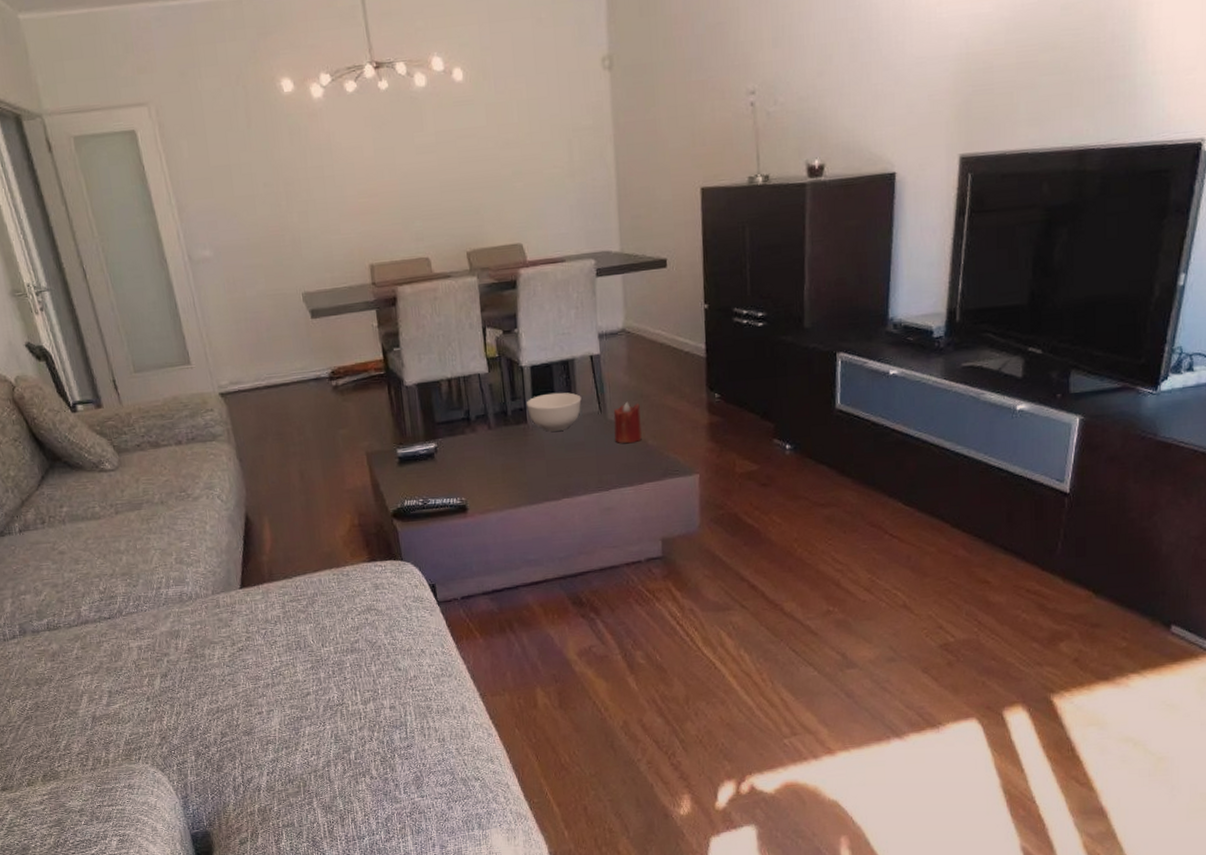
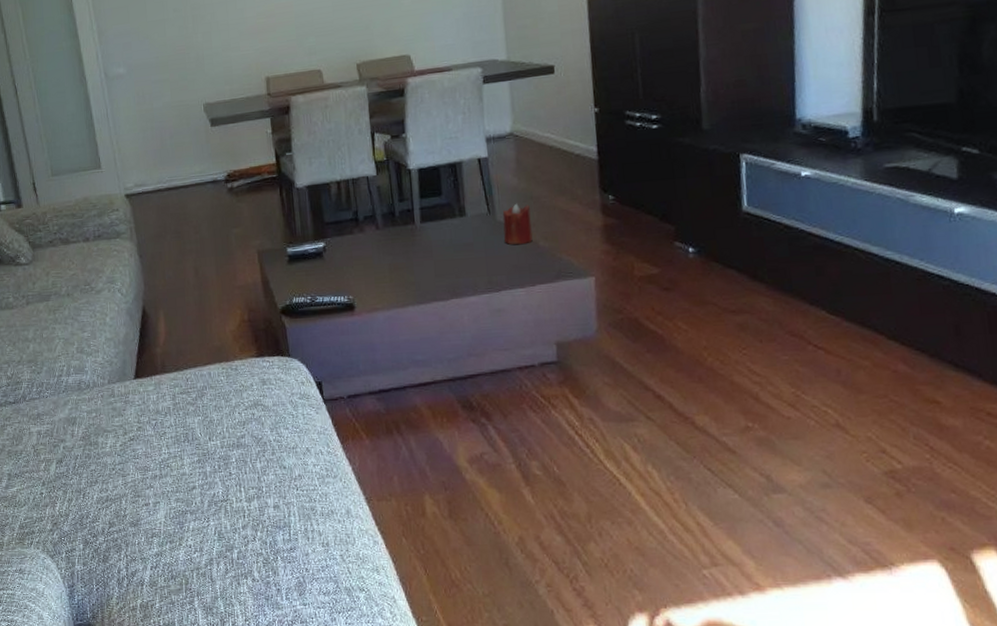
bowl: present [527,392,582,432] -> none [414,194,470,232]

